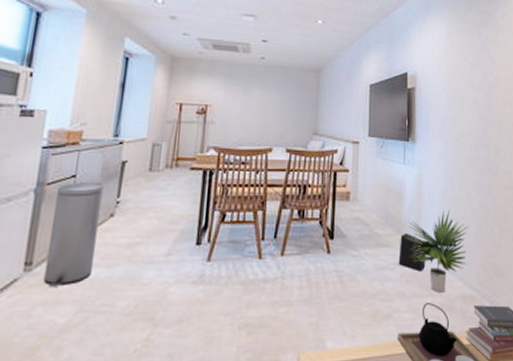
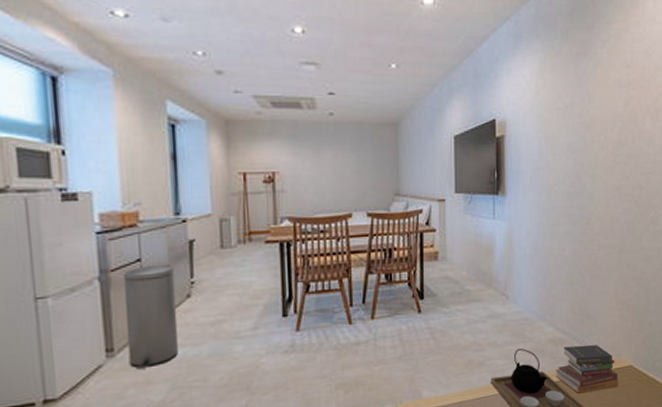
stereo: present [398,232,426,272] -> none [490,286,517,322]
plant: present [403,209,468,292] -> none [494,260,559,339]

